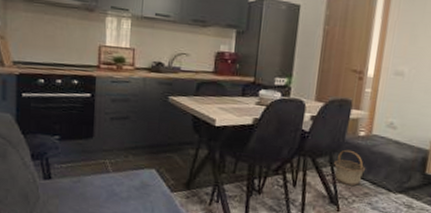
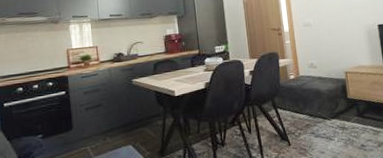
basket: present [334,149,366,186] -> none [277,92,303,122]

